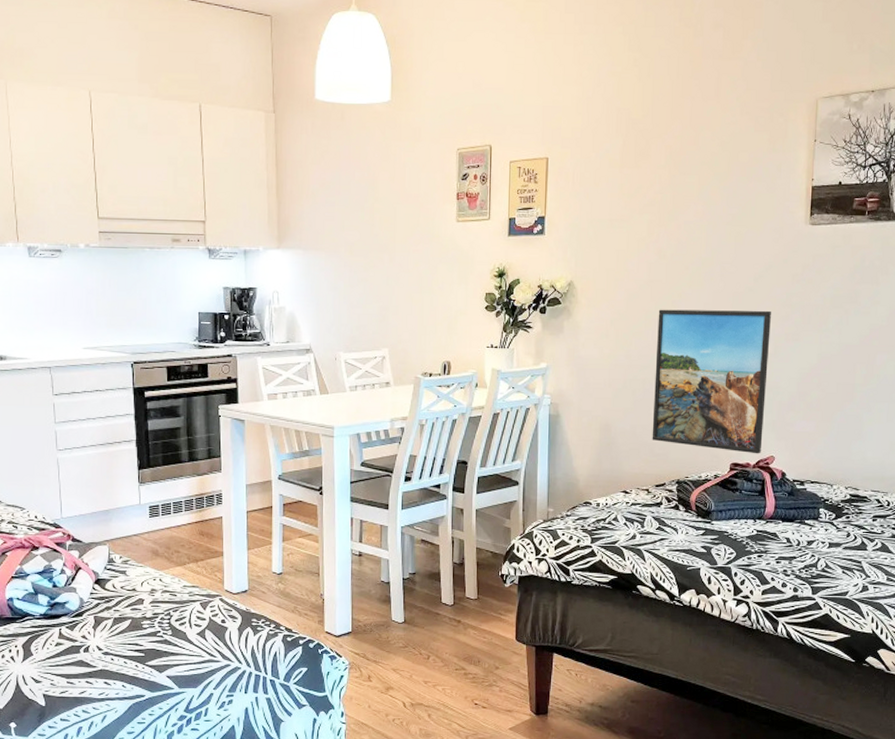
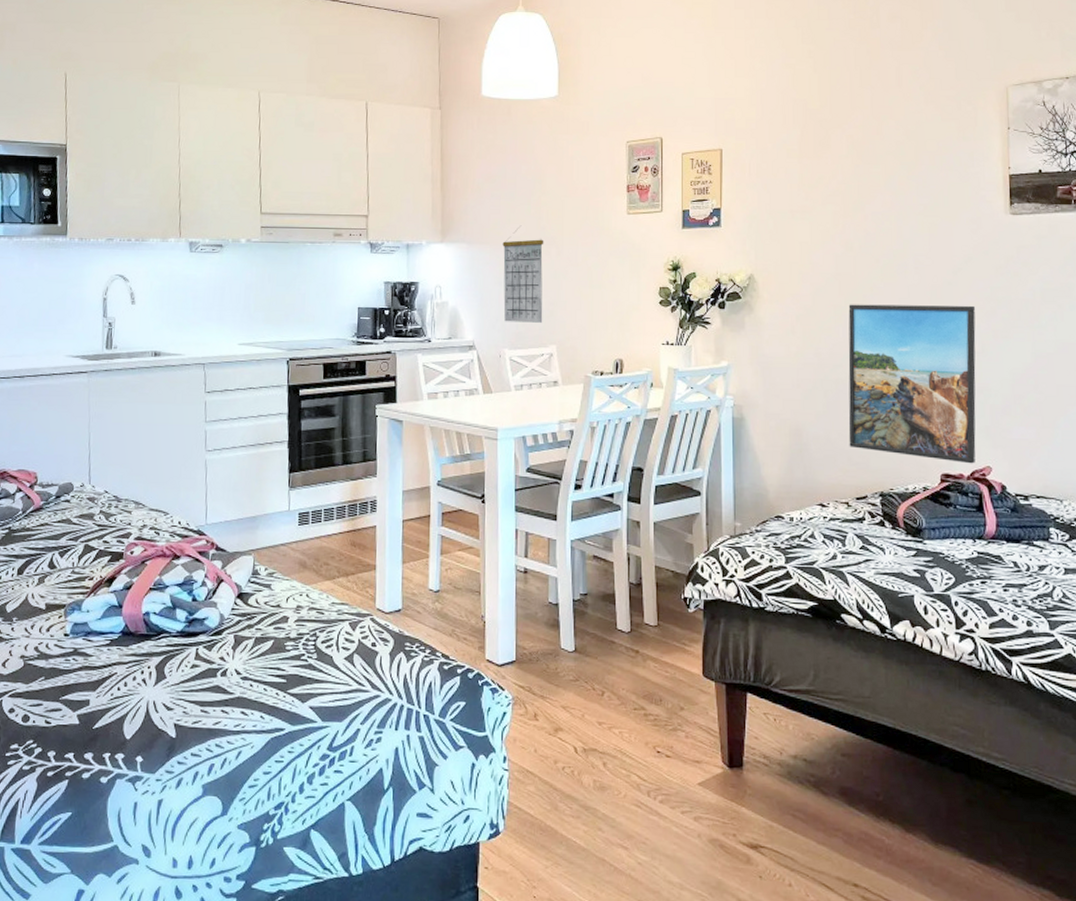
calendar: none [337,232,377,327] -> present [502,225,544,323]

